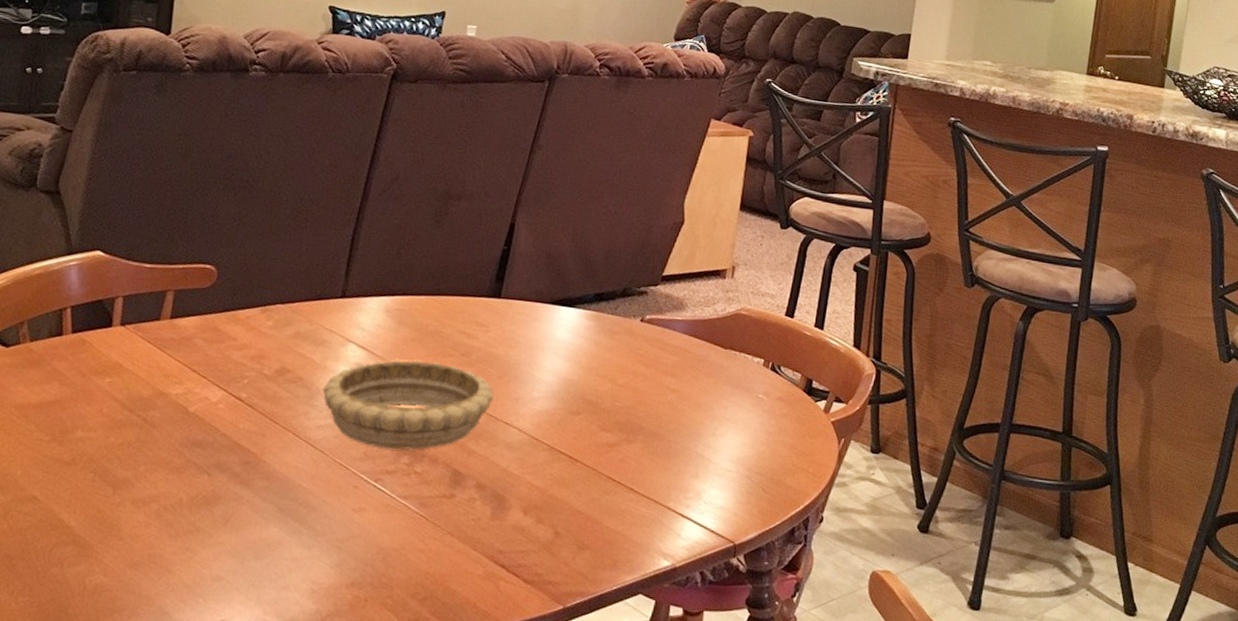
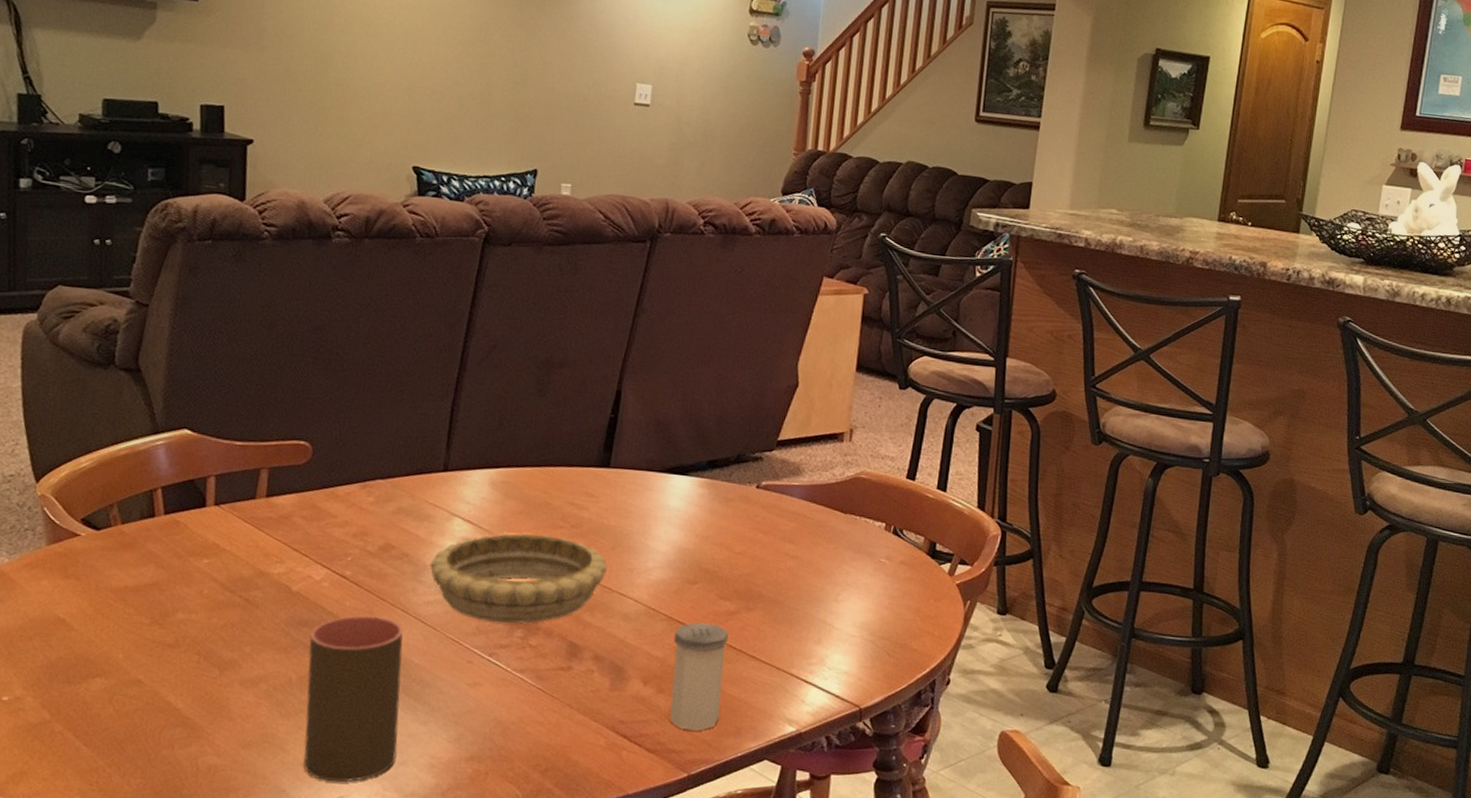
cup: none [188,437,294,606] -> present [303,615,403,783]
salt shaker: none [547,453,609,563] -> present [669,622,729,731]

